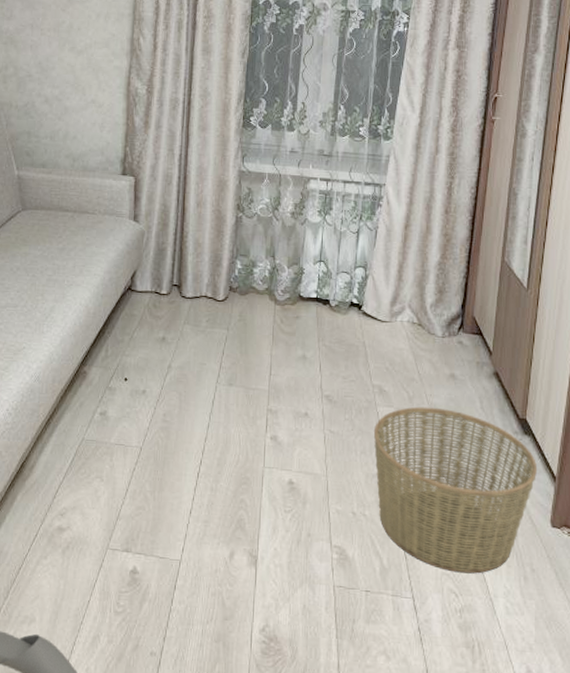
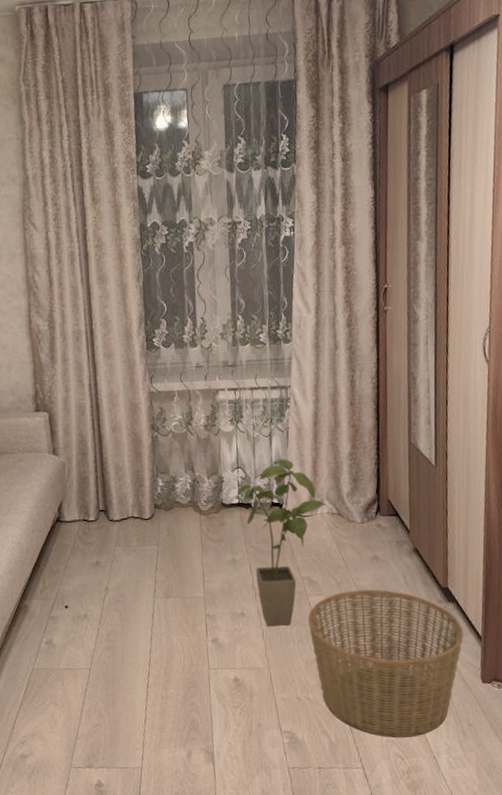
house plant: none [315,258,409,434] -> present [237,458,328,627]

